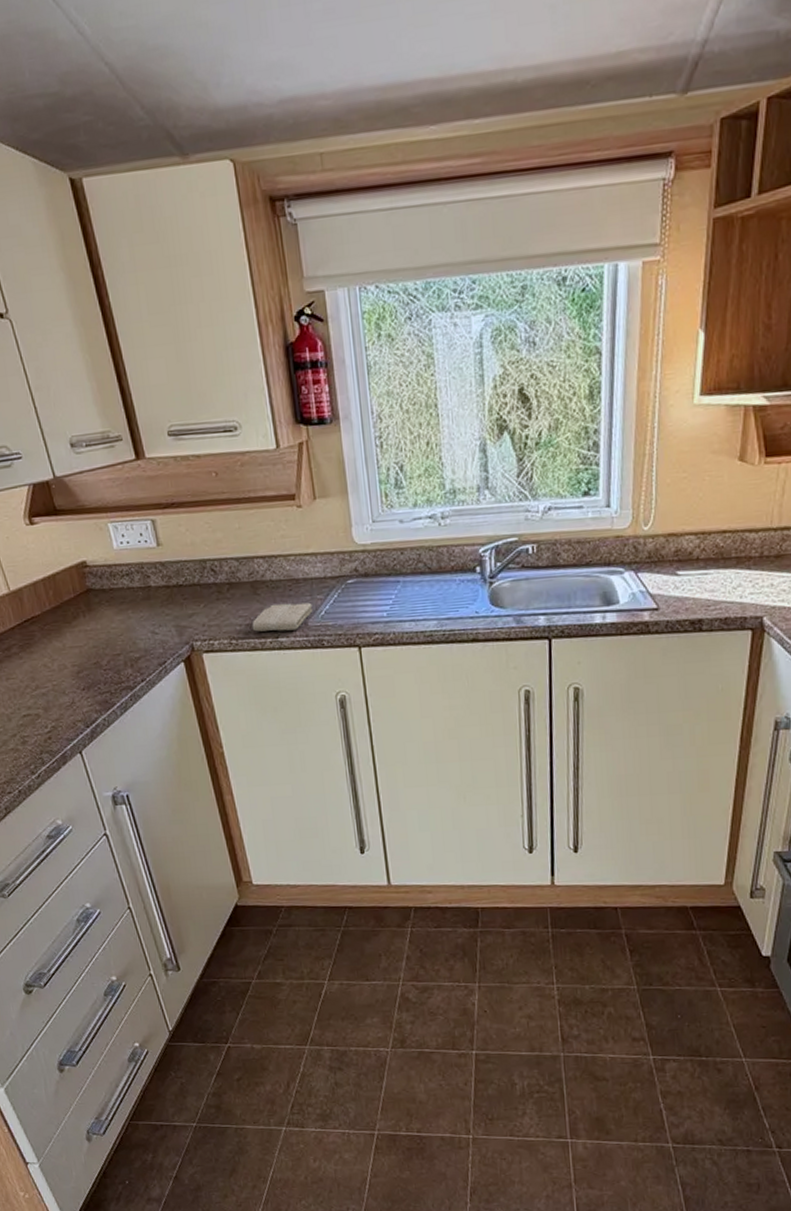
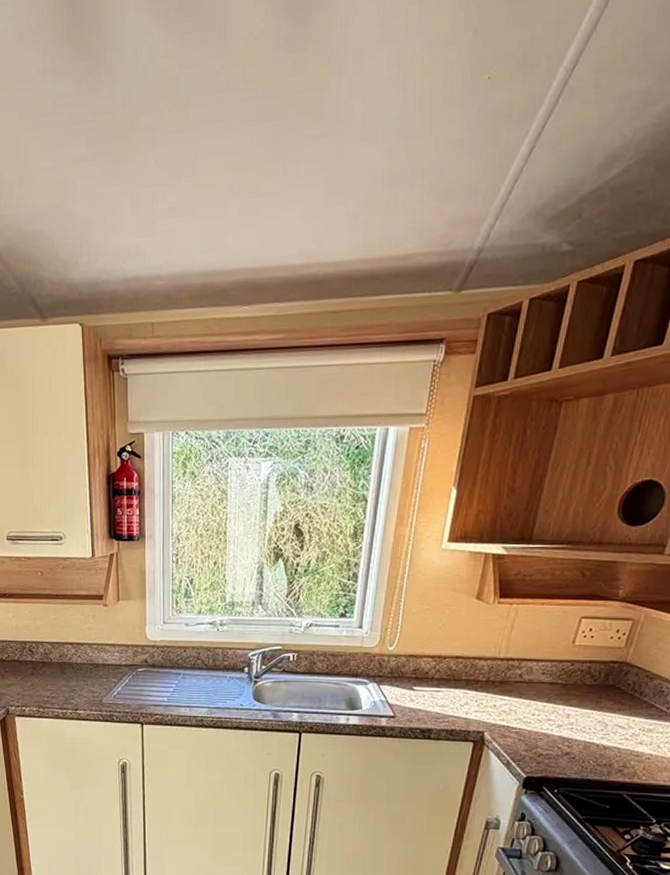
washcloth: present [252,602,313,632] -> none [57,682,107,705]

